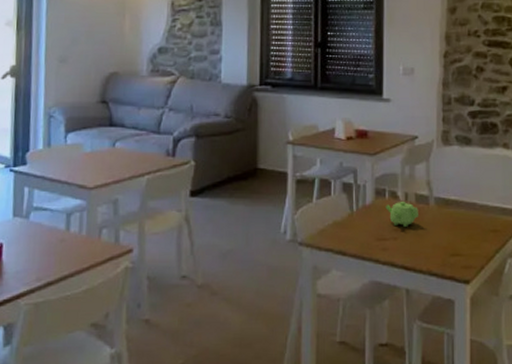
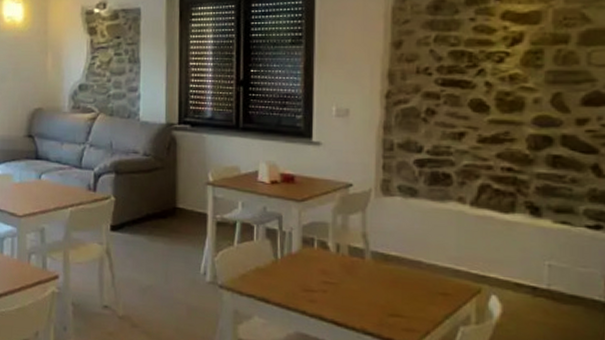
teapot: present [385,200,418,227] -> none [314,252,352,280]

